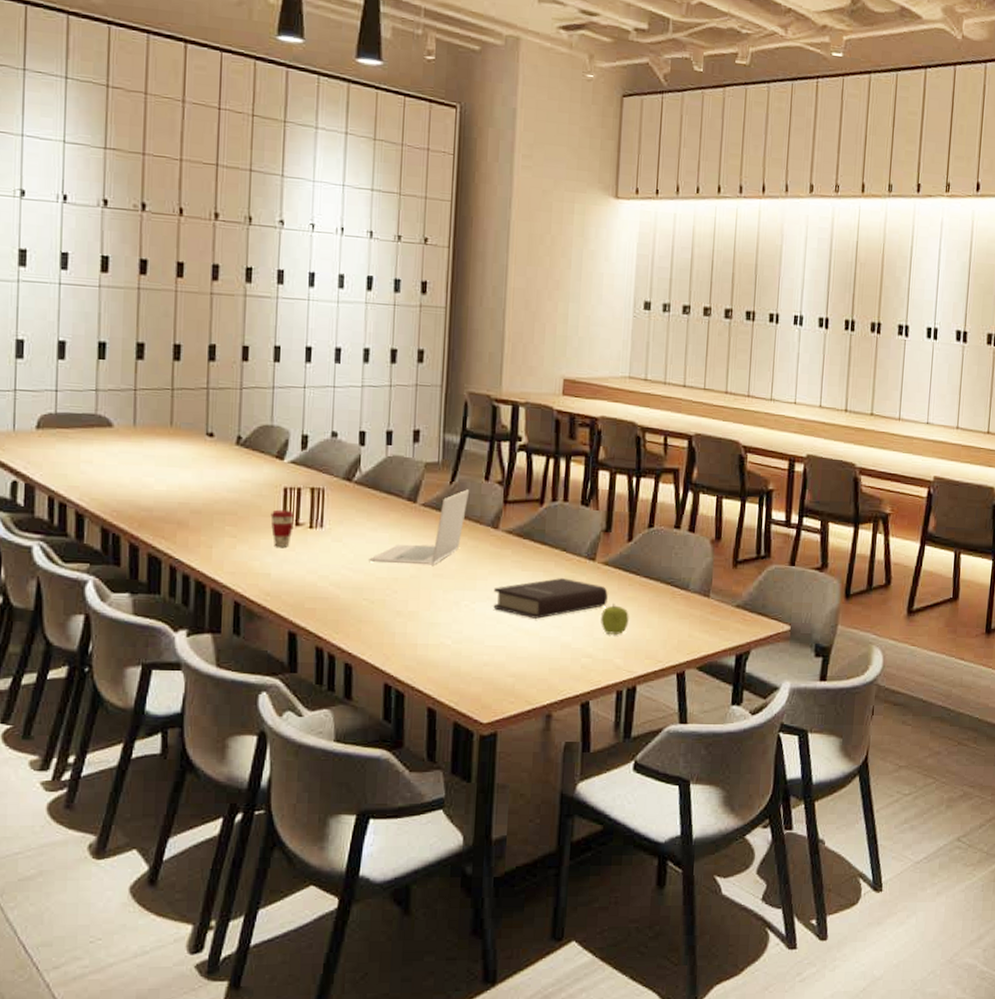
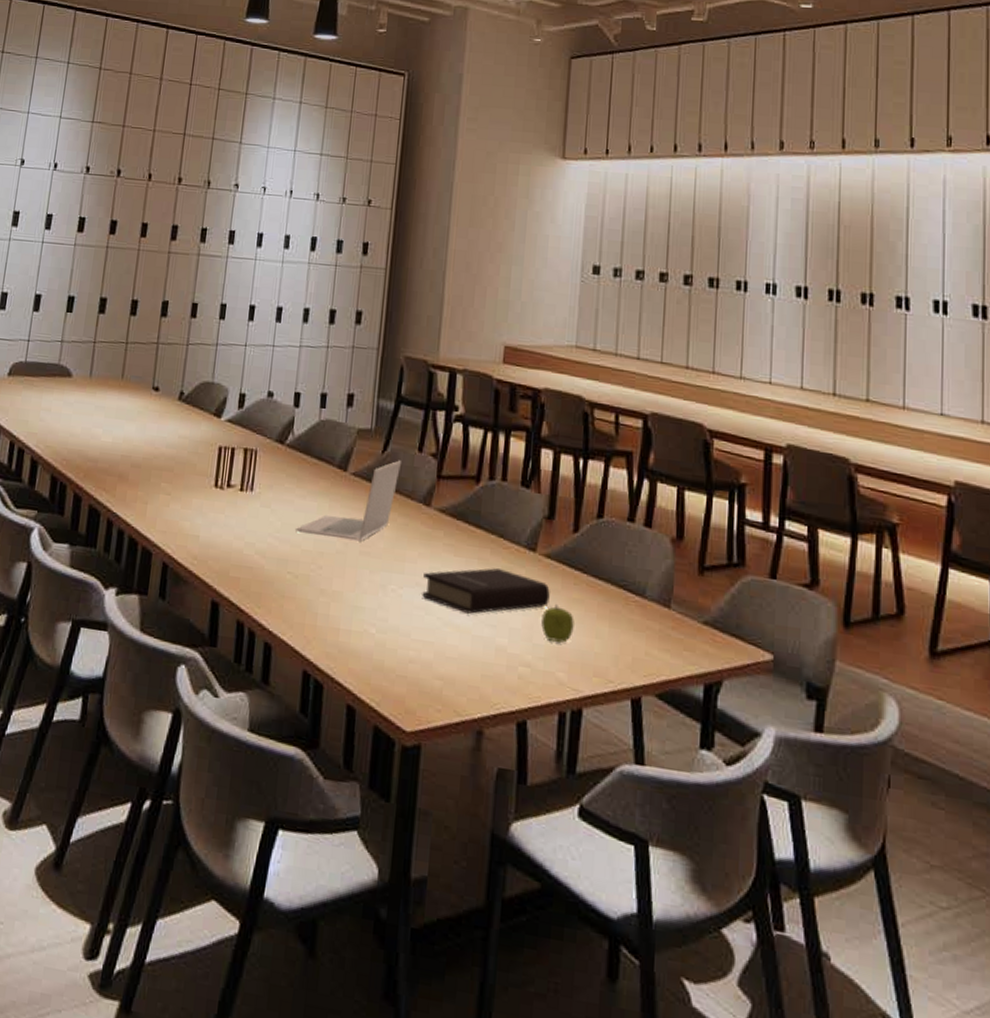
coffee cup: present [270,509,294,547] -> none [204,468,226,509]

